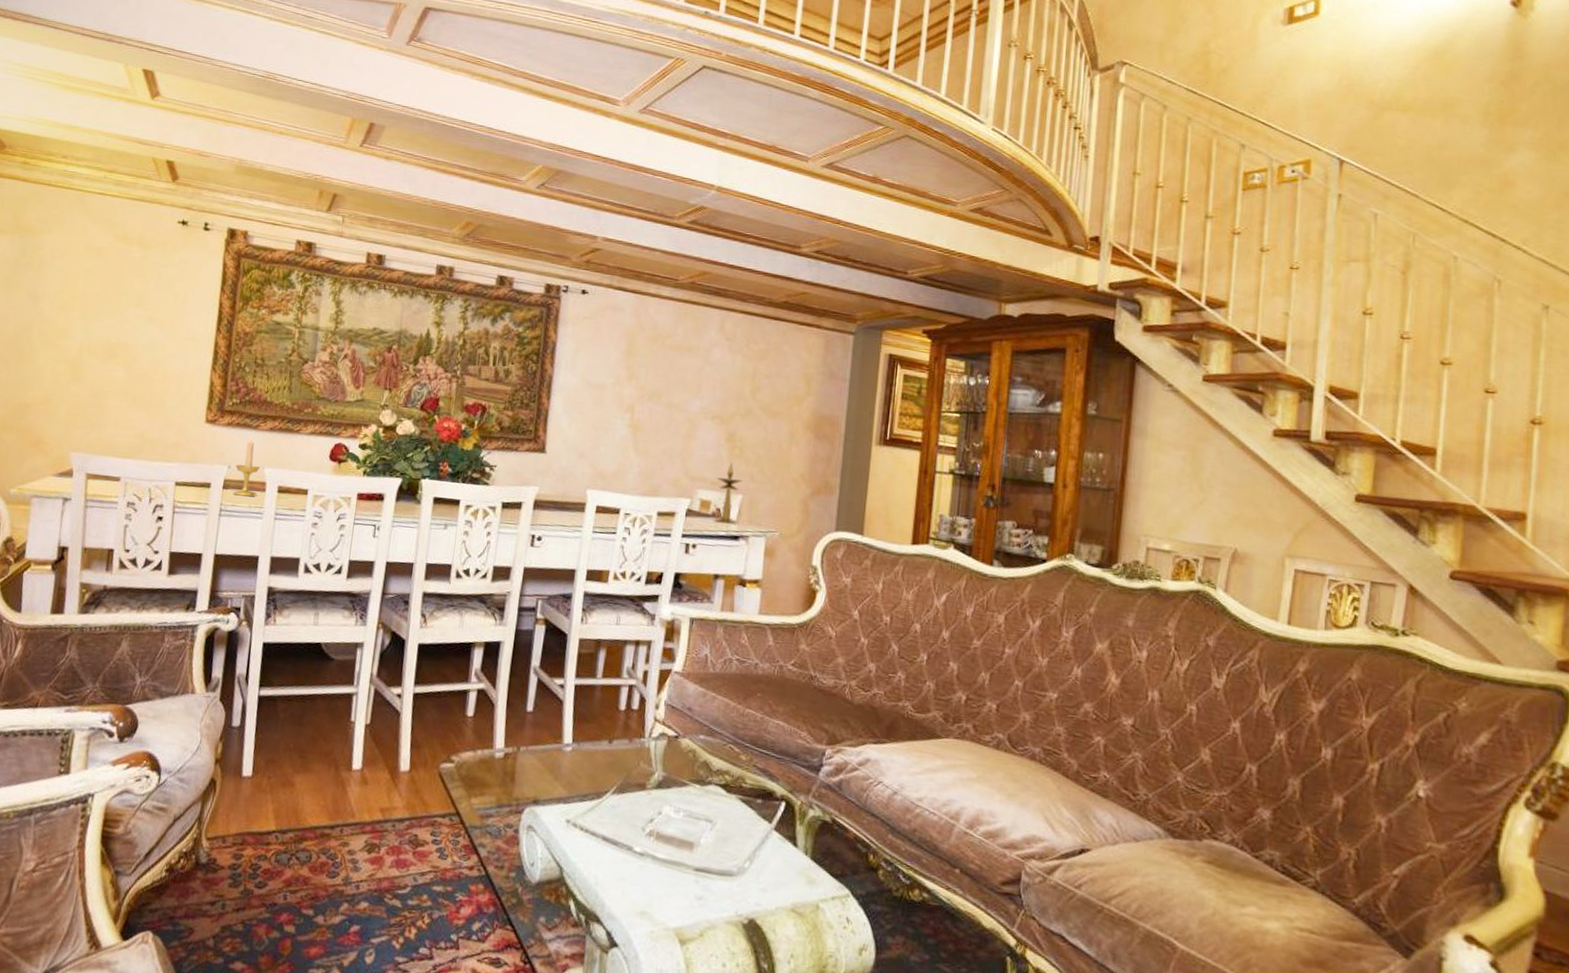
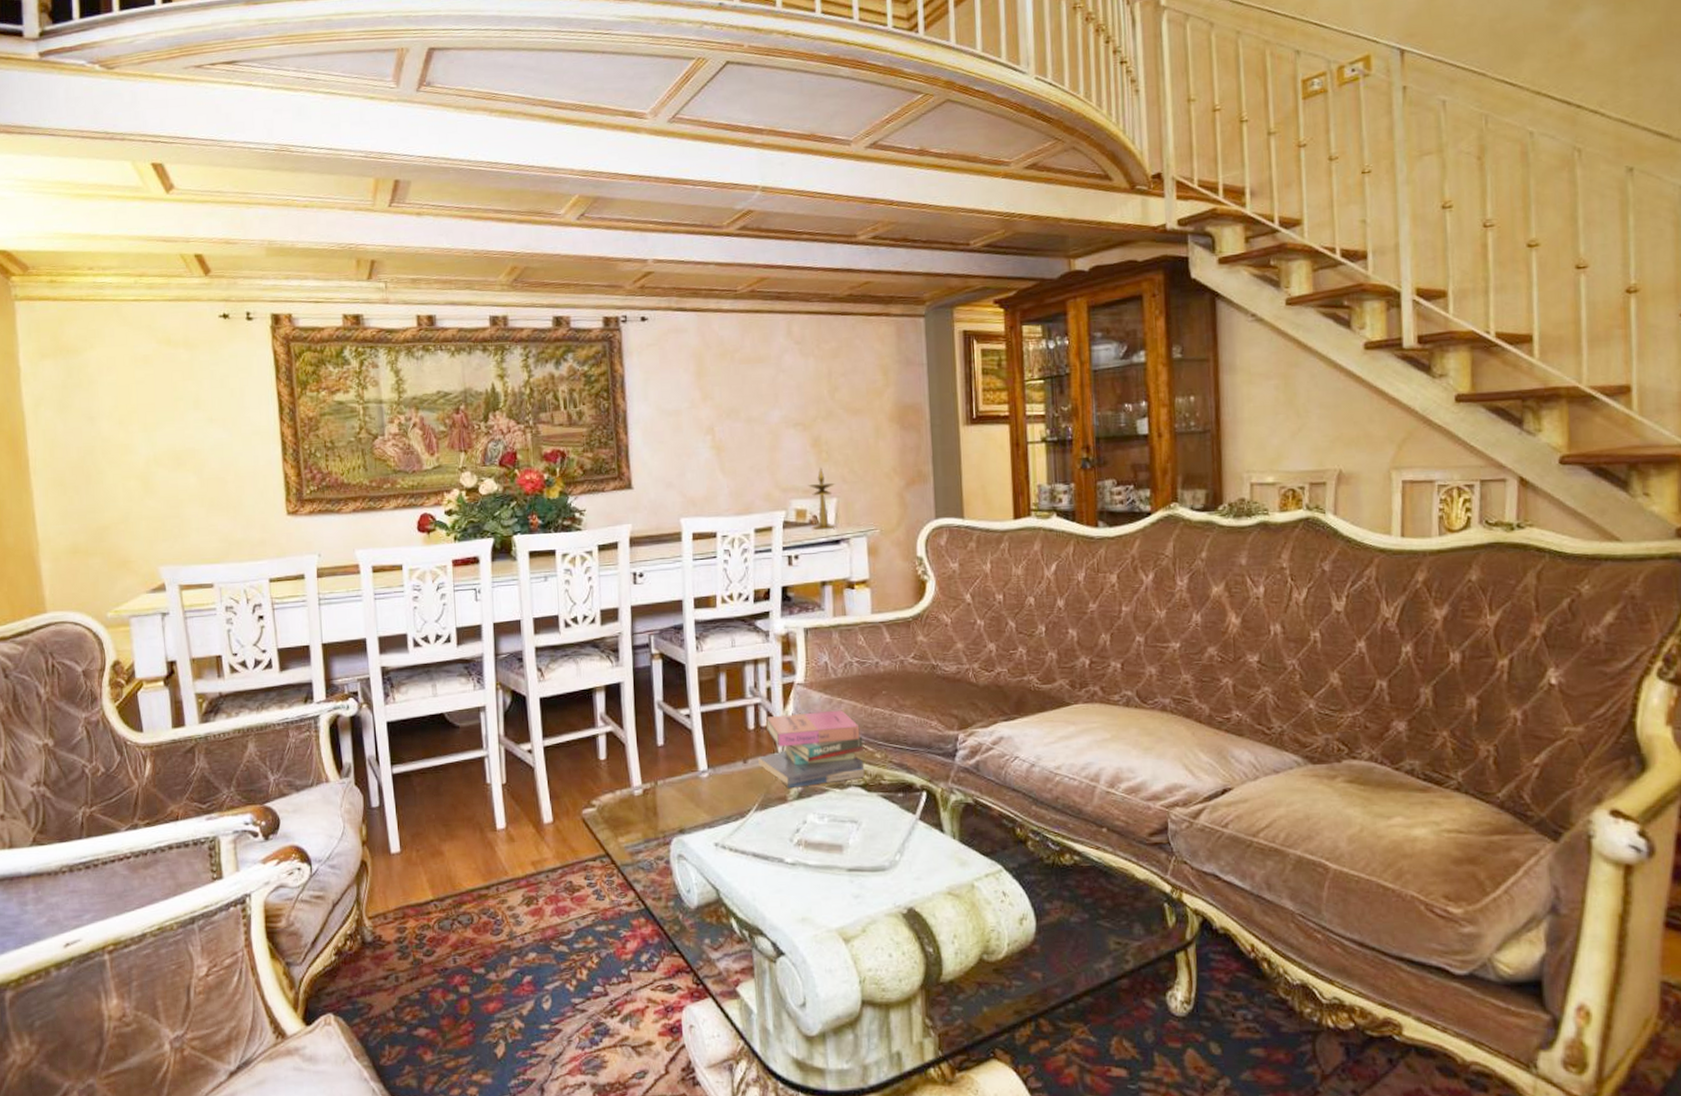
candlestick: present [233,436,260,497] -> none [325,521,352,582]
books: none [623,700,731,778] -> present [758,710,865,789]

